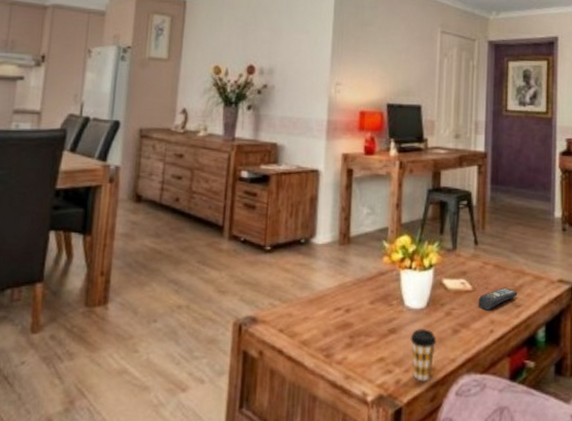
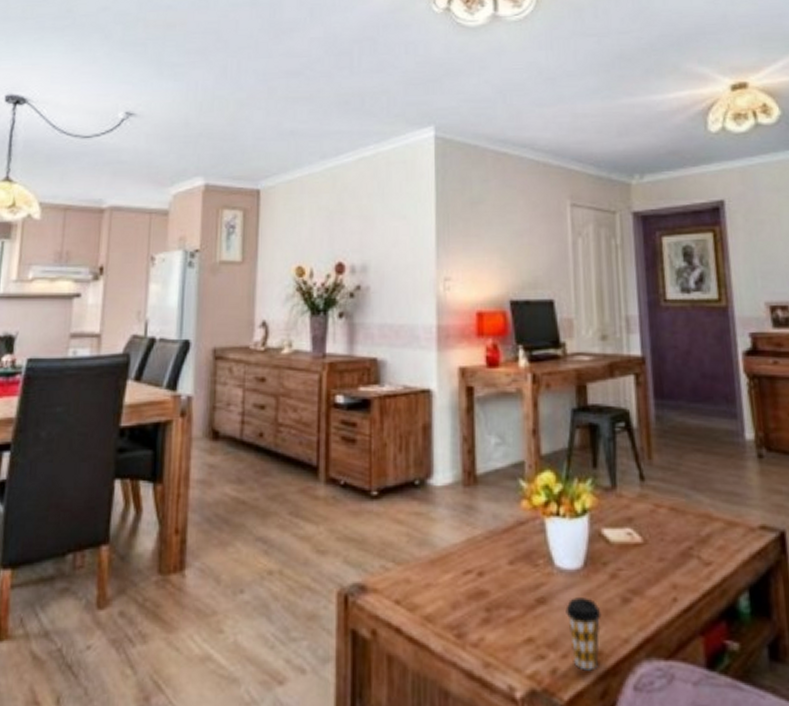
remote control: present [478,287,518,311] -> none [652,538,705,571]

